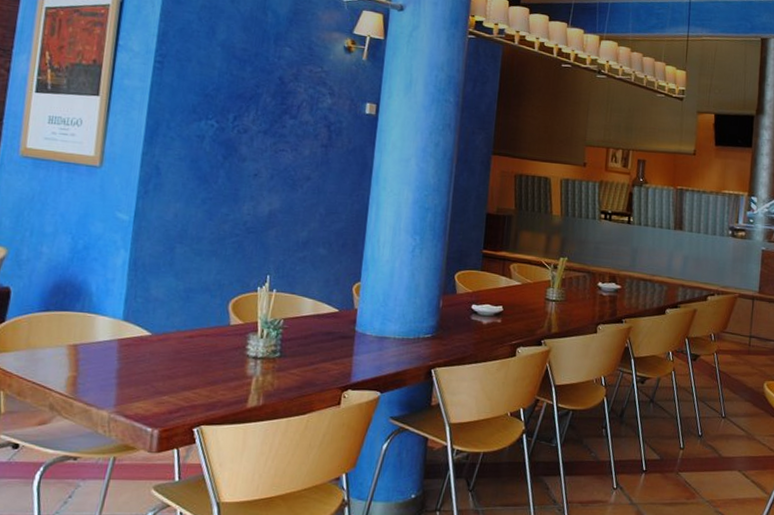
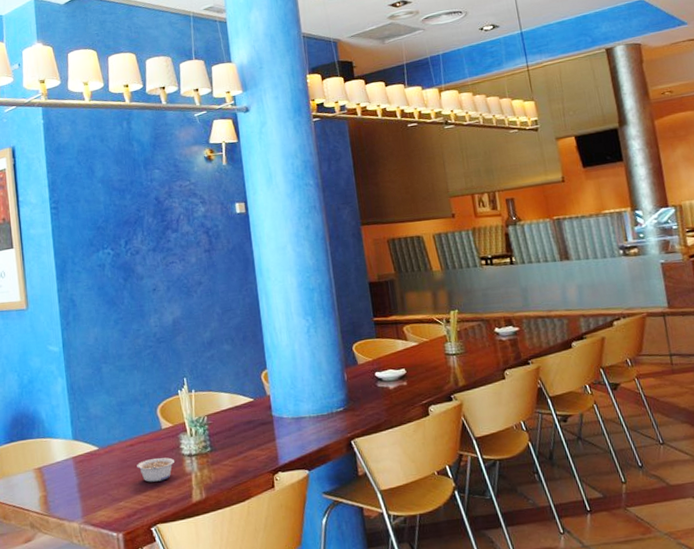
legume: none [192,355,236,380] -> present [137,457,174,482]

